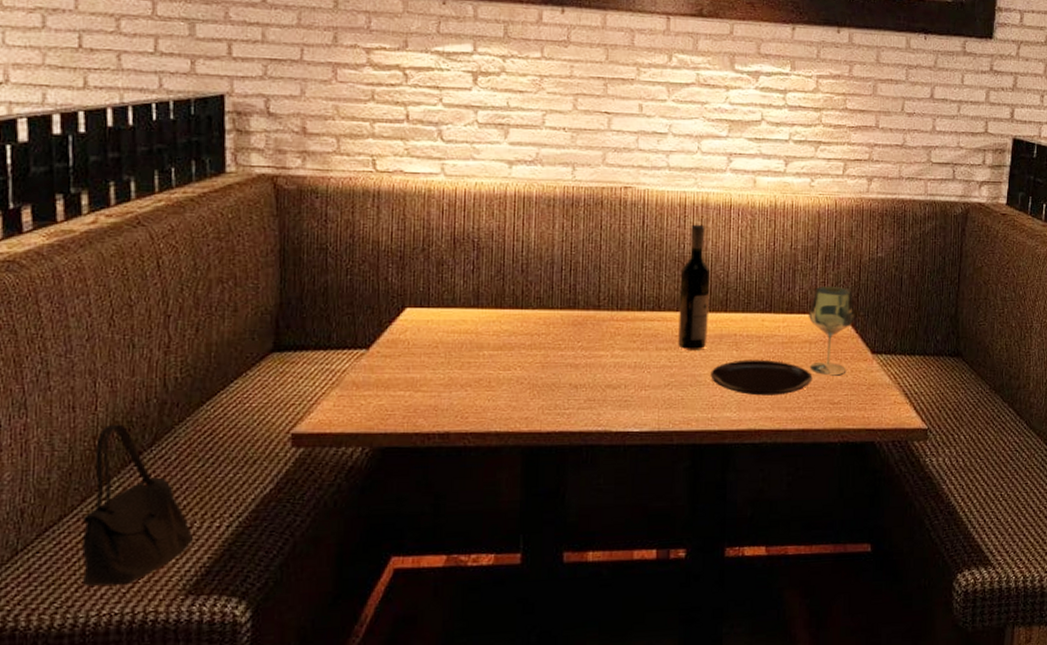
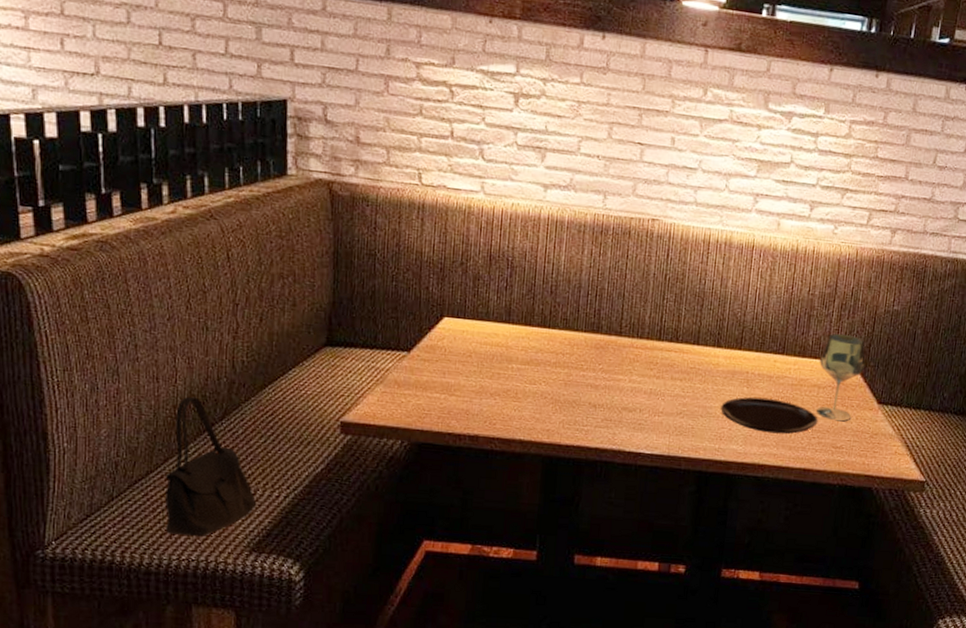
bottle: present [678,224,711,350] -> none [692,261,729,384]

